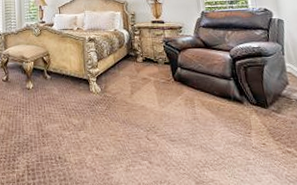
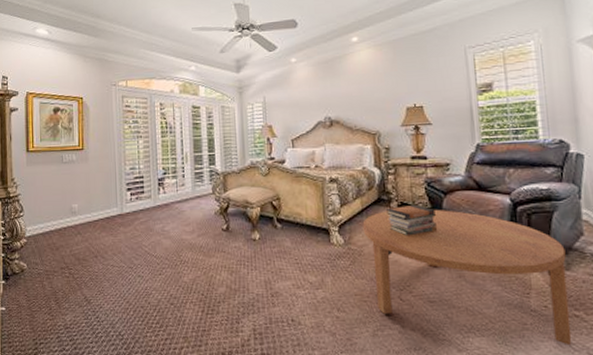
coffee table: none [115,64,287,178] -> present [362,210,572,346]
book stack: none [133,59,174,86] -> present [385,204,437,236]

